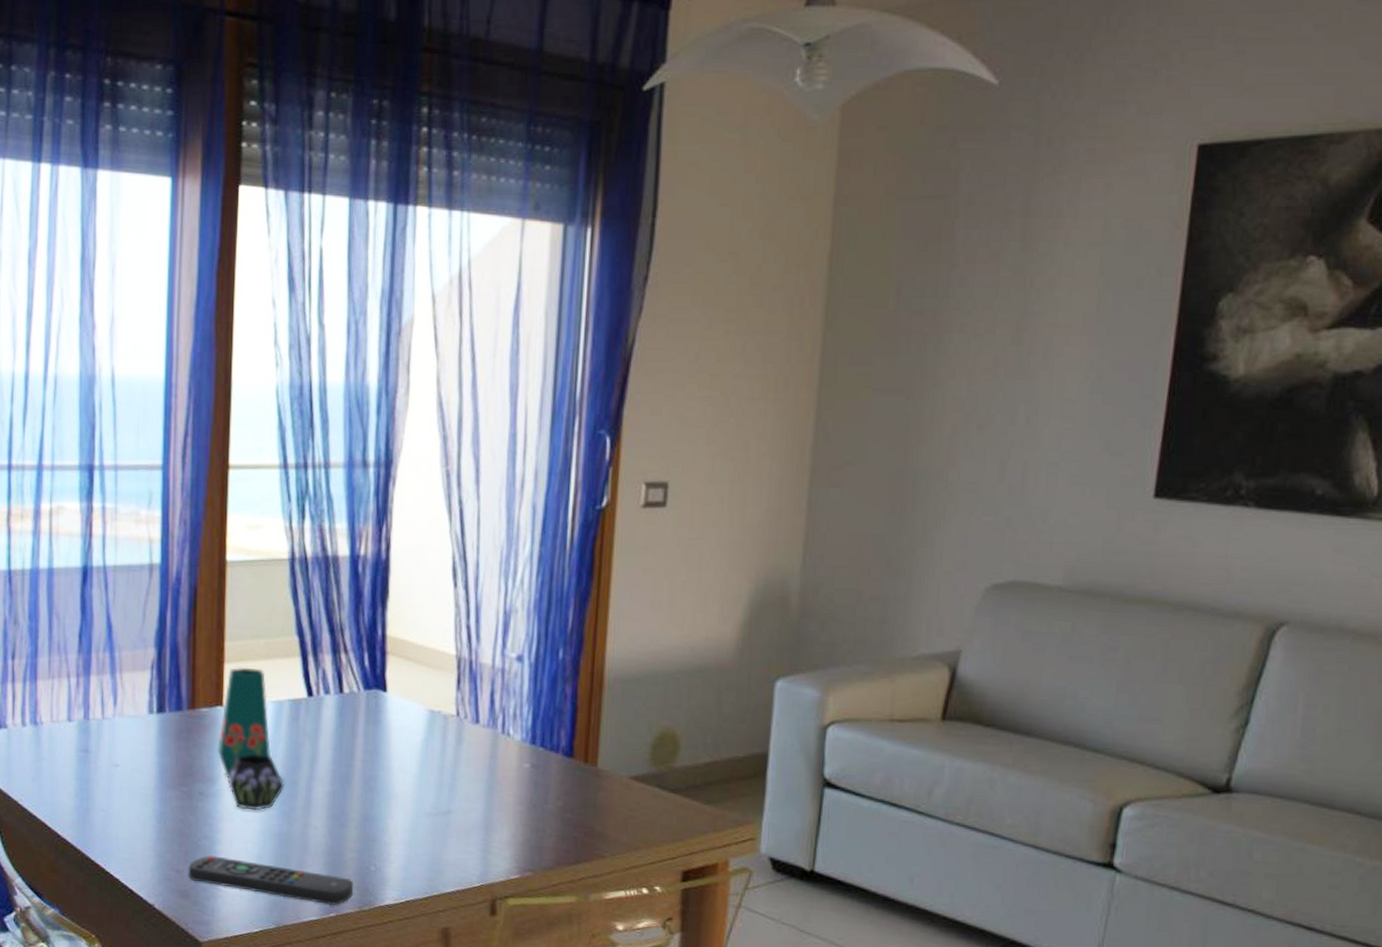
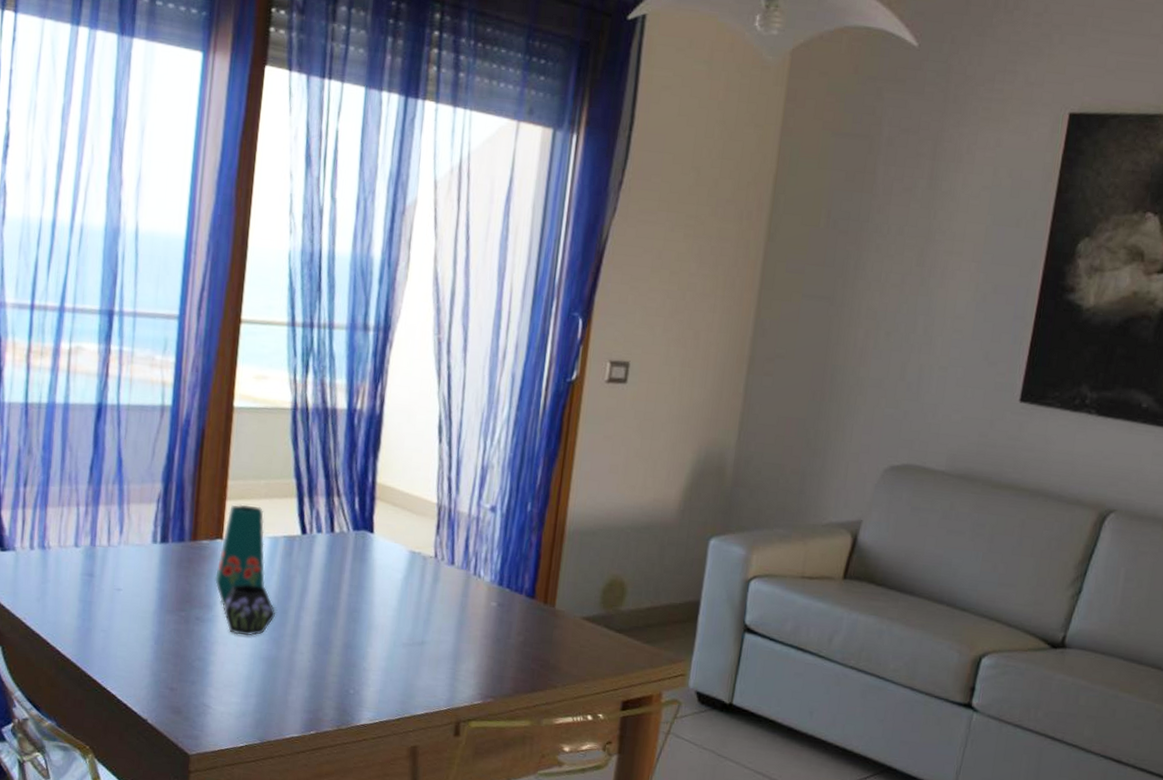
remote control: present [188,855,354,905] -> none [181,675,334,724]

